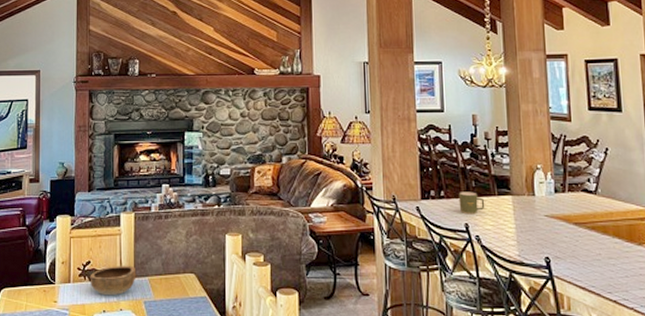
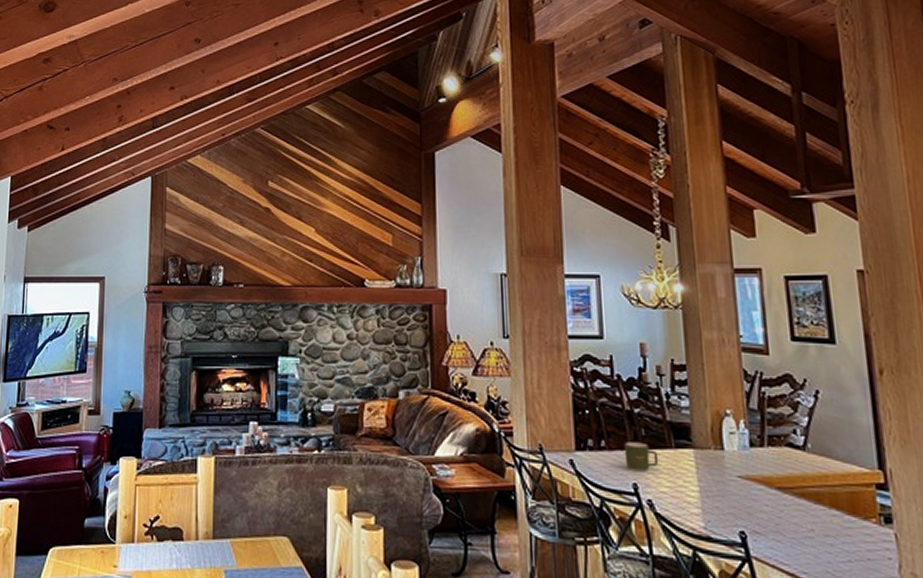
bowl: present [89,265,137,296] -> none [158,522,216,562]

